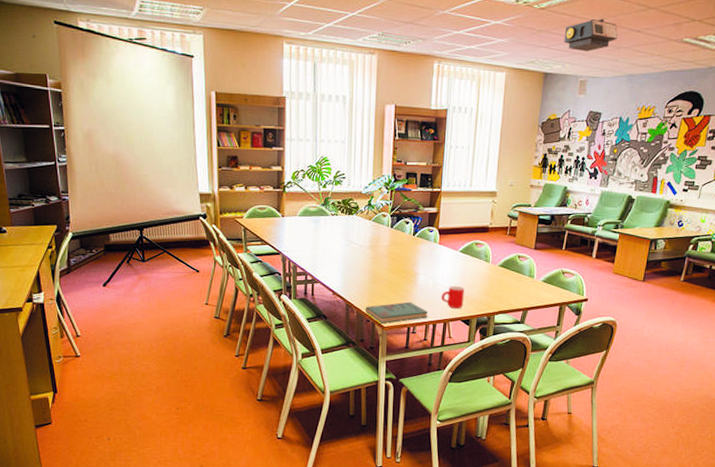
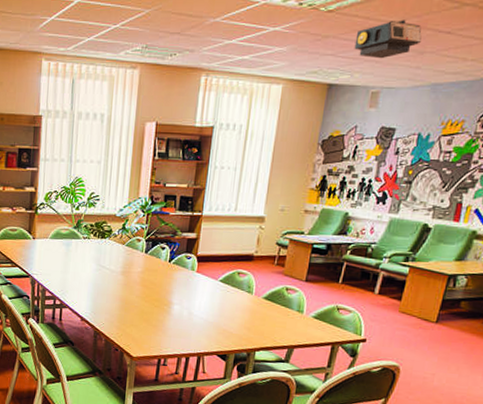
book: present [365,301,428,324] -> none [113,332,181,354]
mug: present [441,285,464,309] -> none [196,317,223,343]

